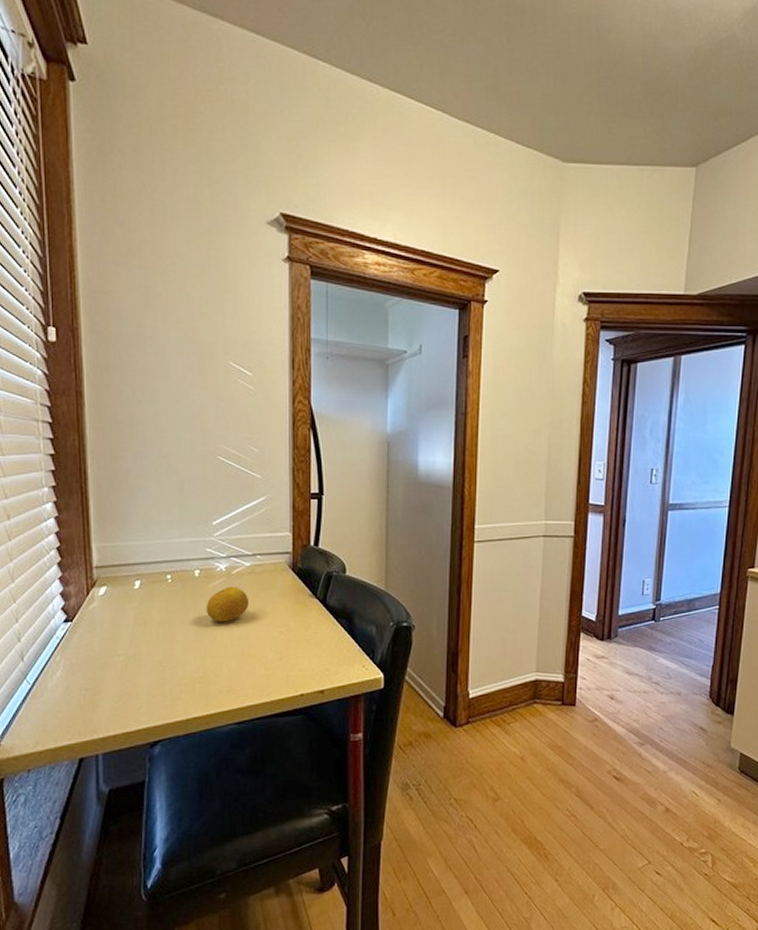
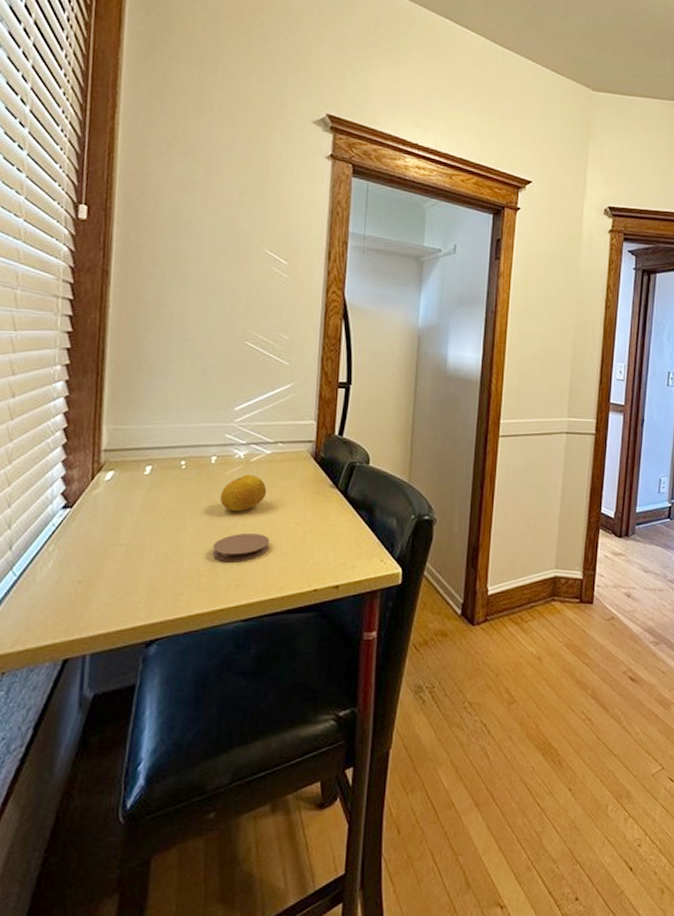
coaster: none [204,642,256,669] -> present [213,534,270,561]

